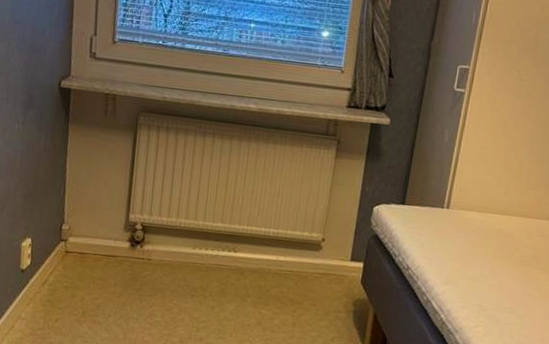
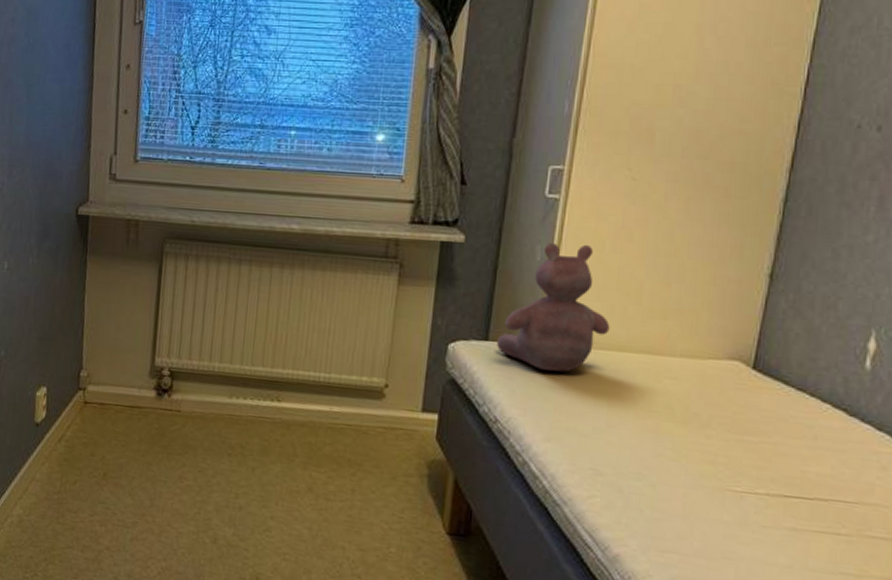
stuffed animal: none [411,128,497,230] -> present [497,243,610,372]

